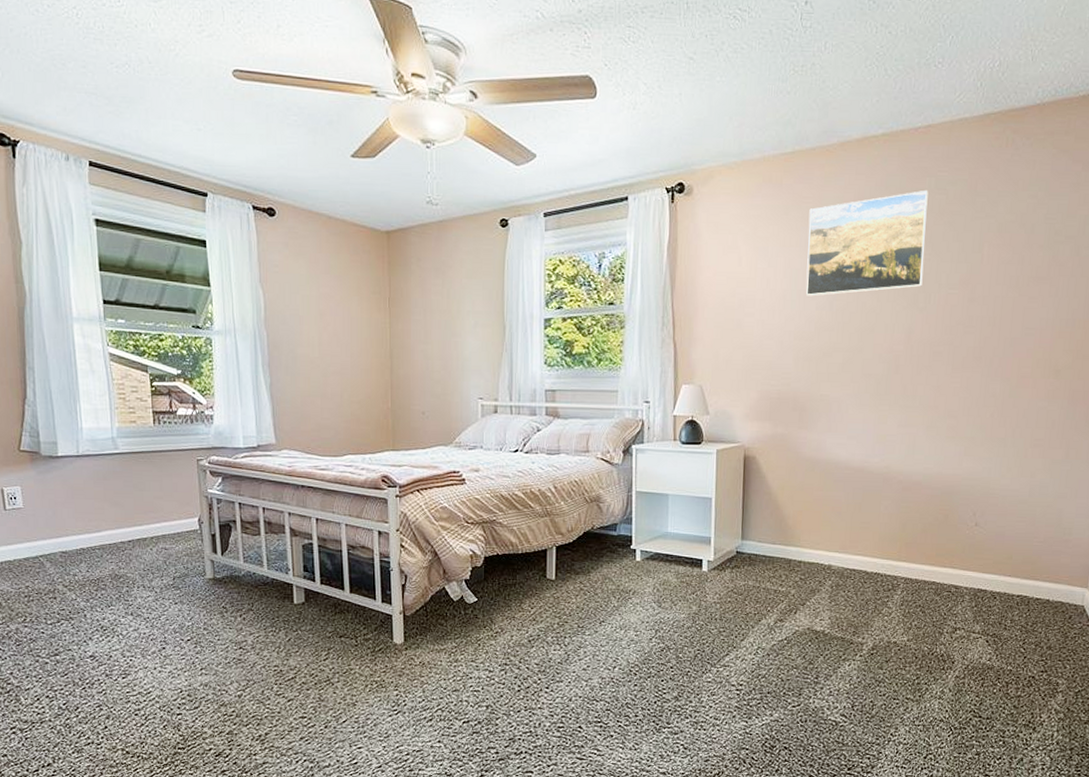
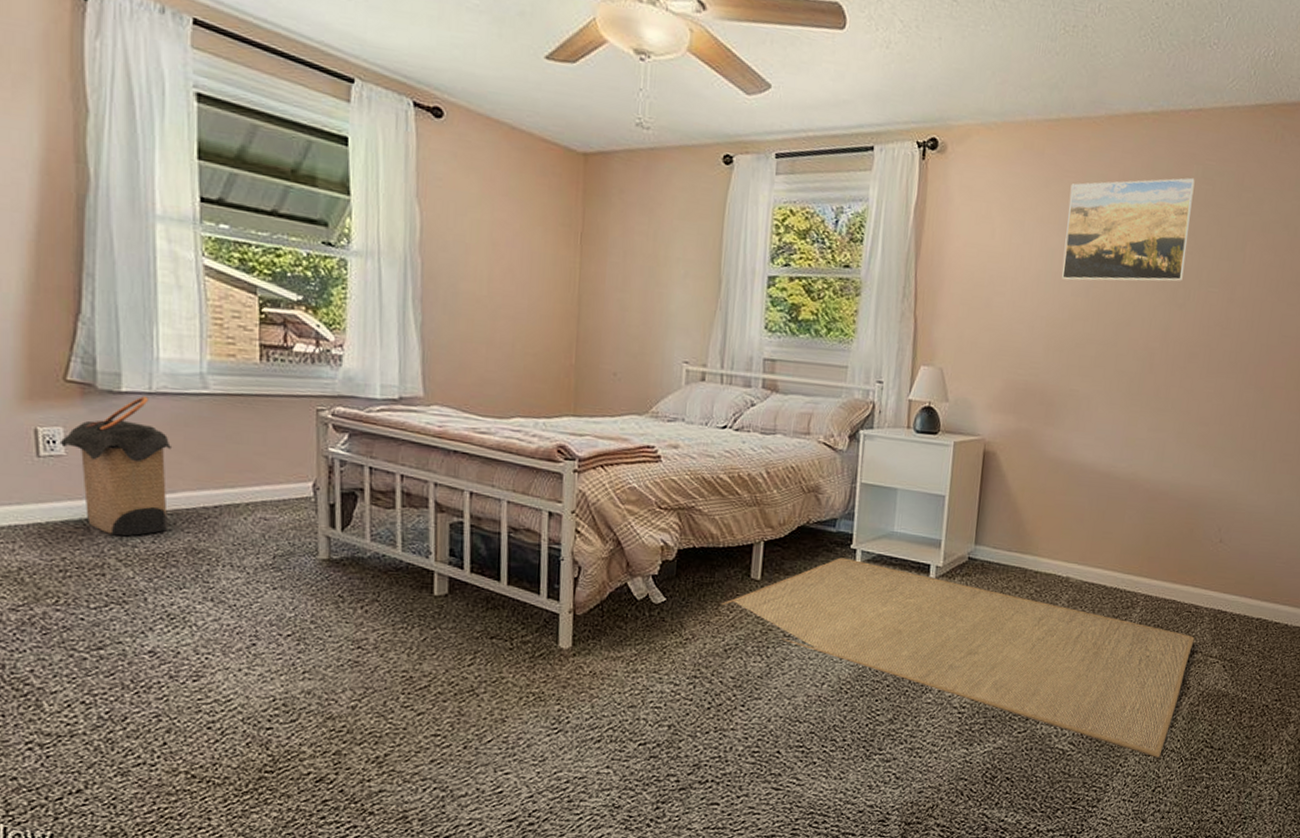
laundry hamper: none [18,459,97,568] -> present [59,396,173,537]
rug: none [523,557,957,727] -> present [721,557,1195,758]

